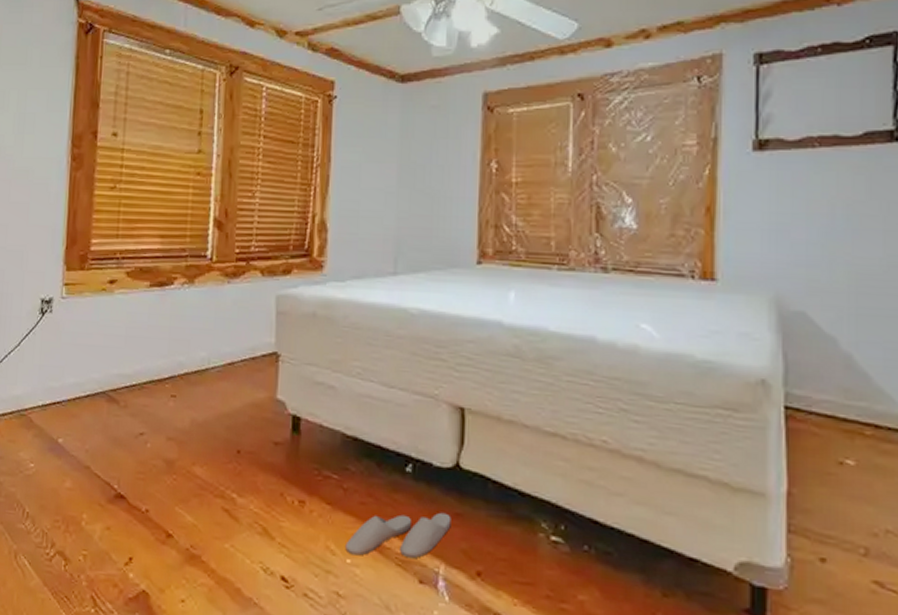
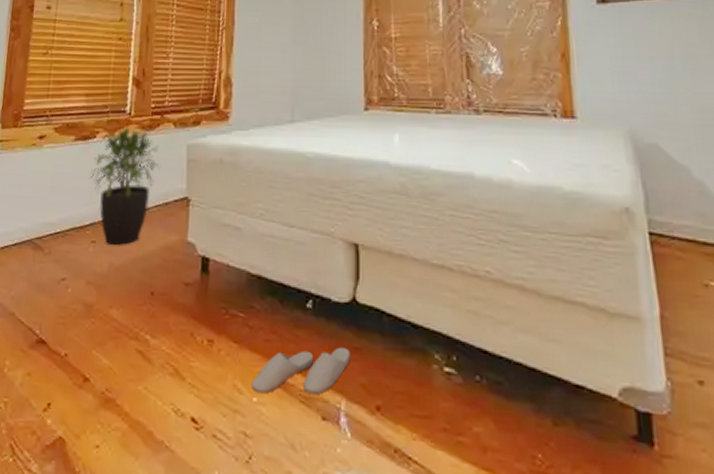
potted plant: none [168,274,246,402] -> present [90,127,160,246]

